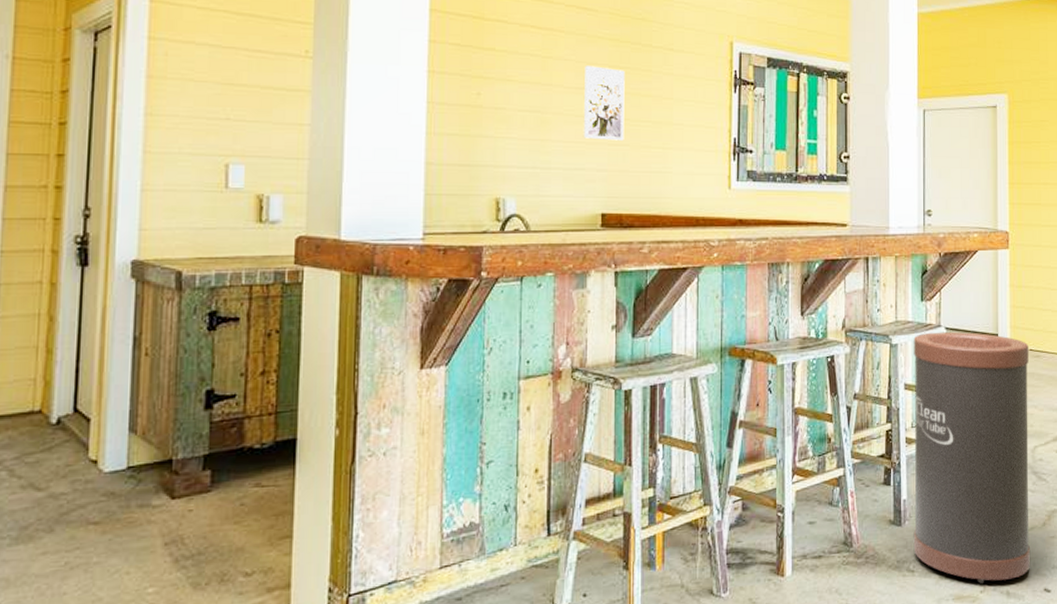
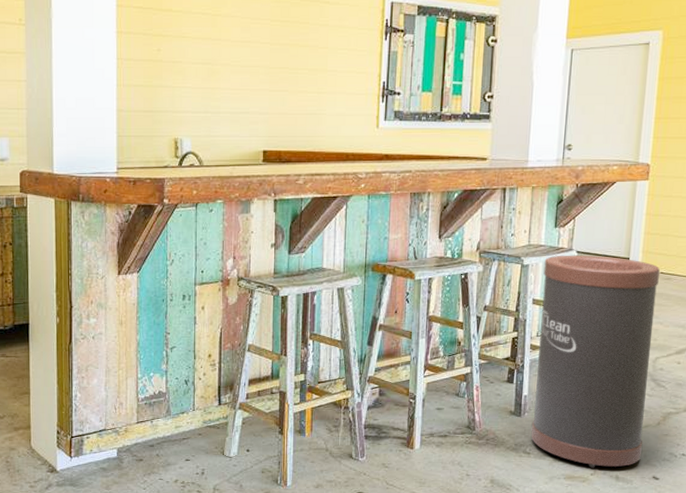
wall art: present [583,66,625,141] -> none [247,21,285,87]

